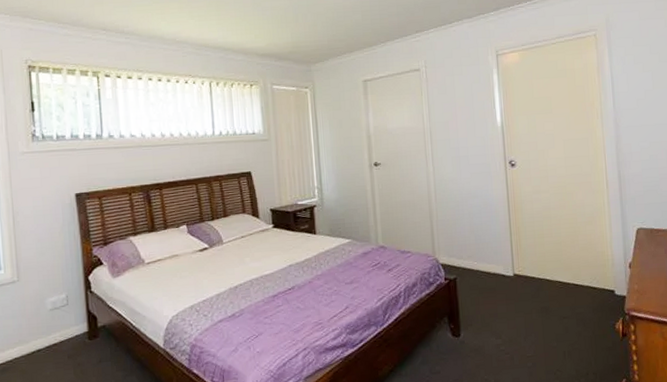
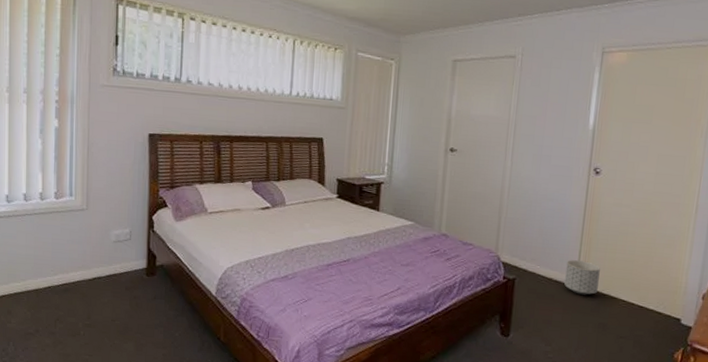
planter: none [501,250,534,283] -> present [564,260,600,295]

